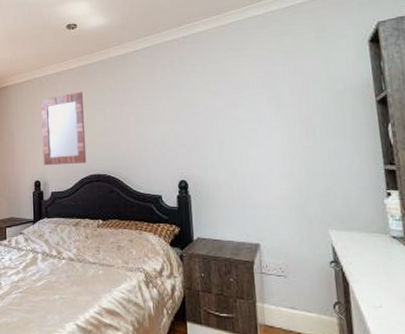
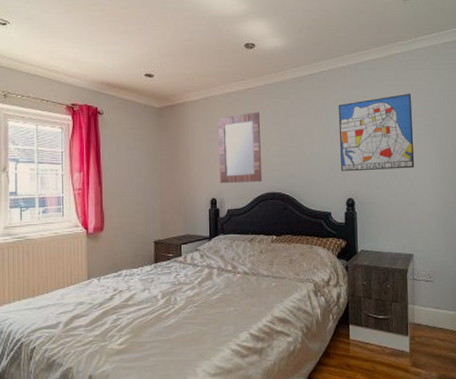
wall art: none [165,64,257,152] -> present [338,93,415,172]

